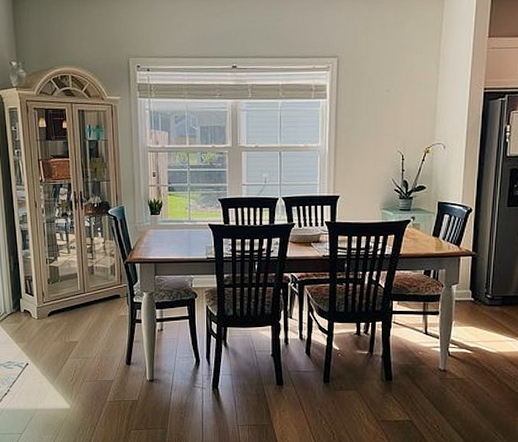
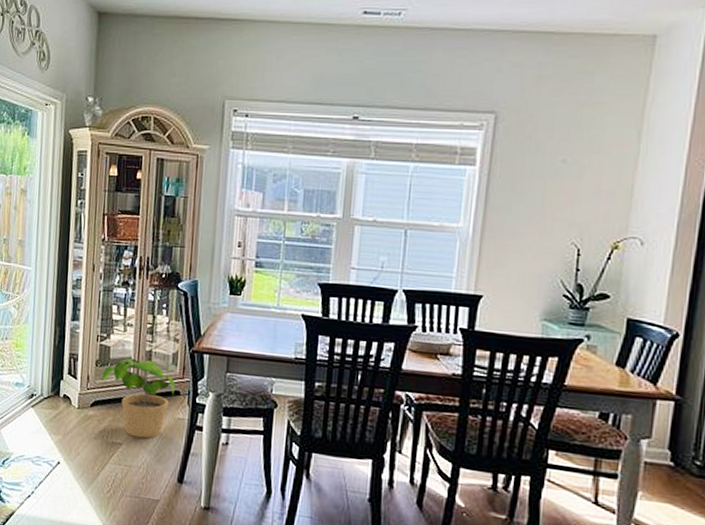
potted plant: none [54,273,115,335] -> present [100,357,175,439]

